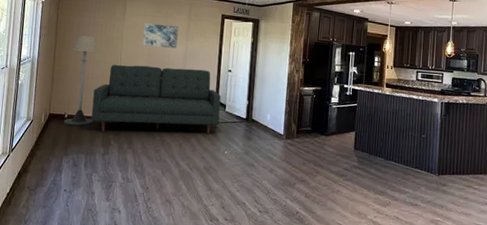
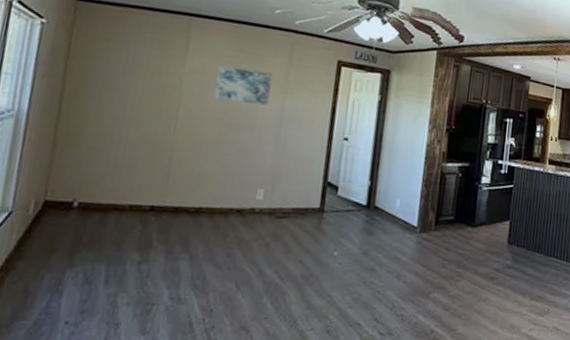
floor lamp: present [64,35,98,126] -> none [71,79,139,220]
sofa: present [91,64,221,134] -> none [120,125,332,229]

